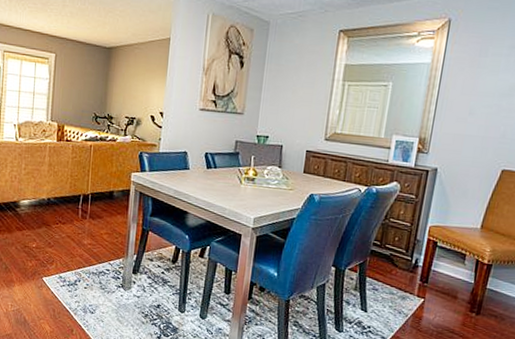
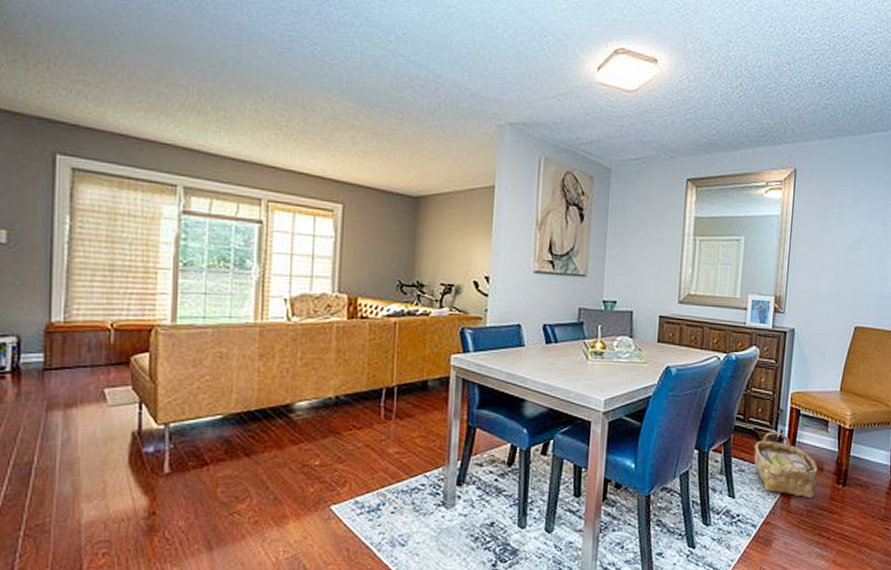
woven basket: none [387,258,452,322] -> present [754,432,818,498]

